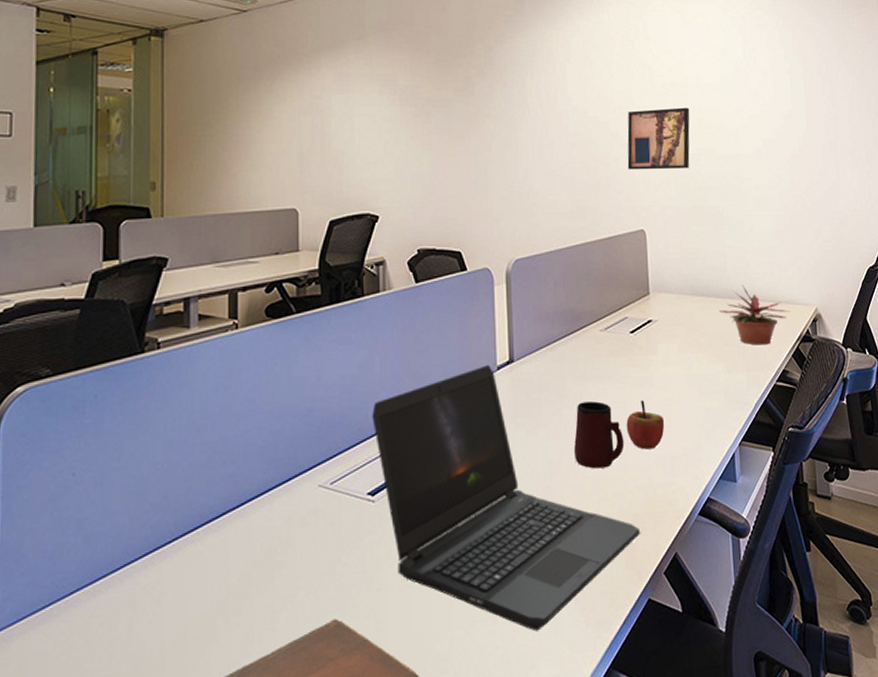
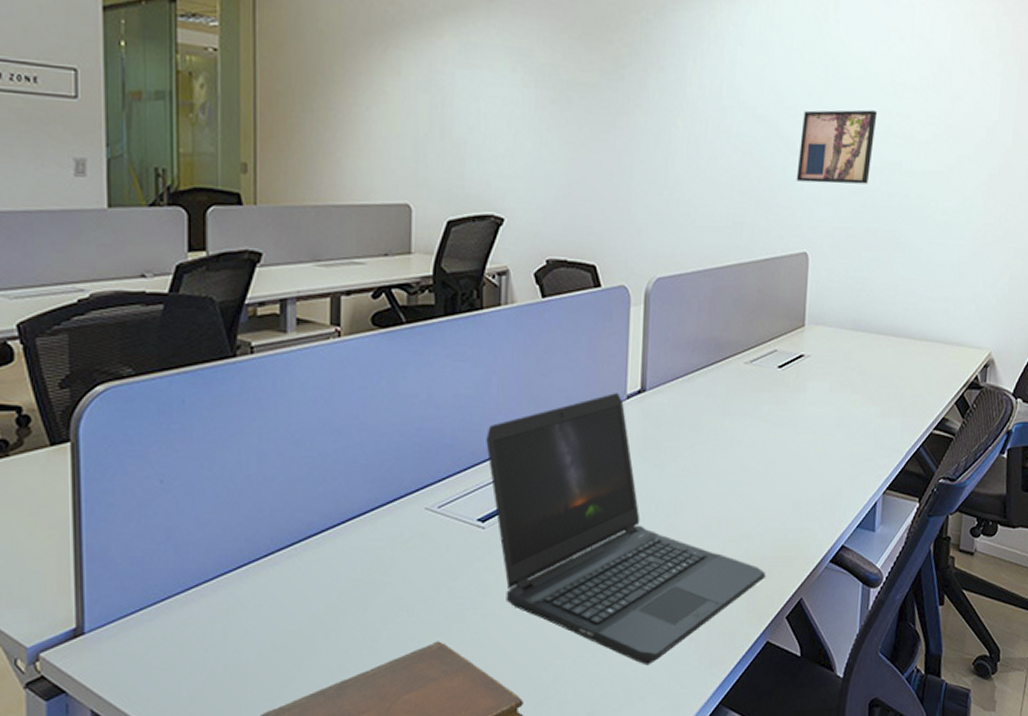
mug: present [574,401,625,469] -> none [703,439,759,509]
apple: present [626,400,665,450] -> none [762,441,805,492]
potted plant: present [719,284,791,345] -> none [881,321,961,390]

